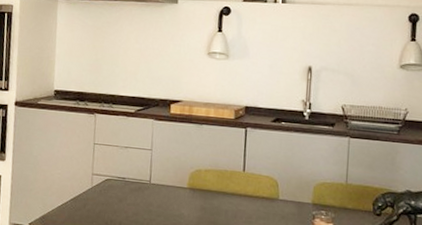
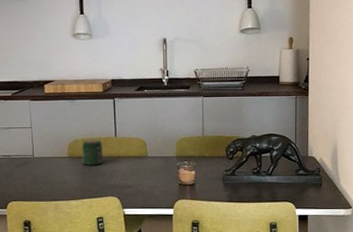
jar: none [202,171,228,202] -> present [81,139,104,165]

